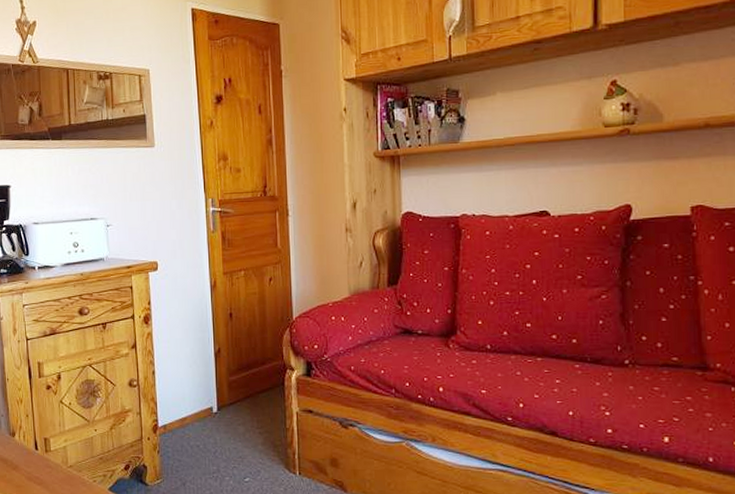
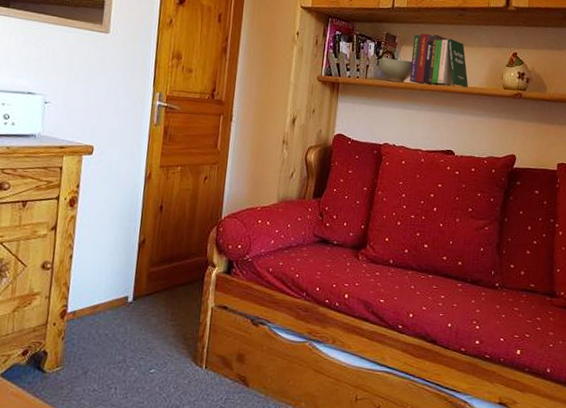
bowl: none [441,116,483,143] -> present [378,58,412,83]
books: none [480,78,558,140] -> present [409,33,469,88]

